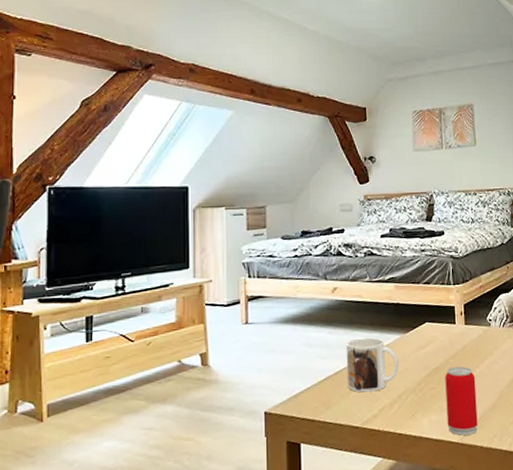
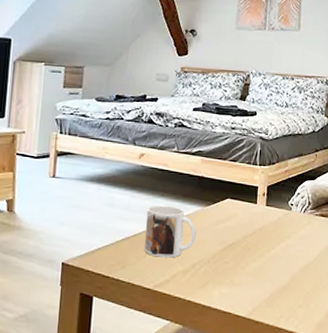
beverage can: present [445,366,478,436] -> none [237,245,270,311]

